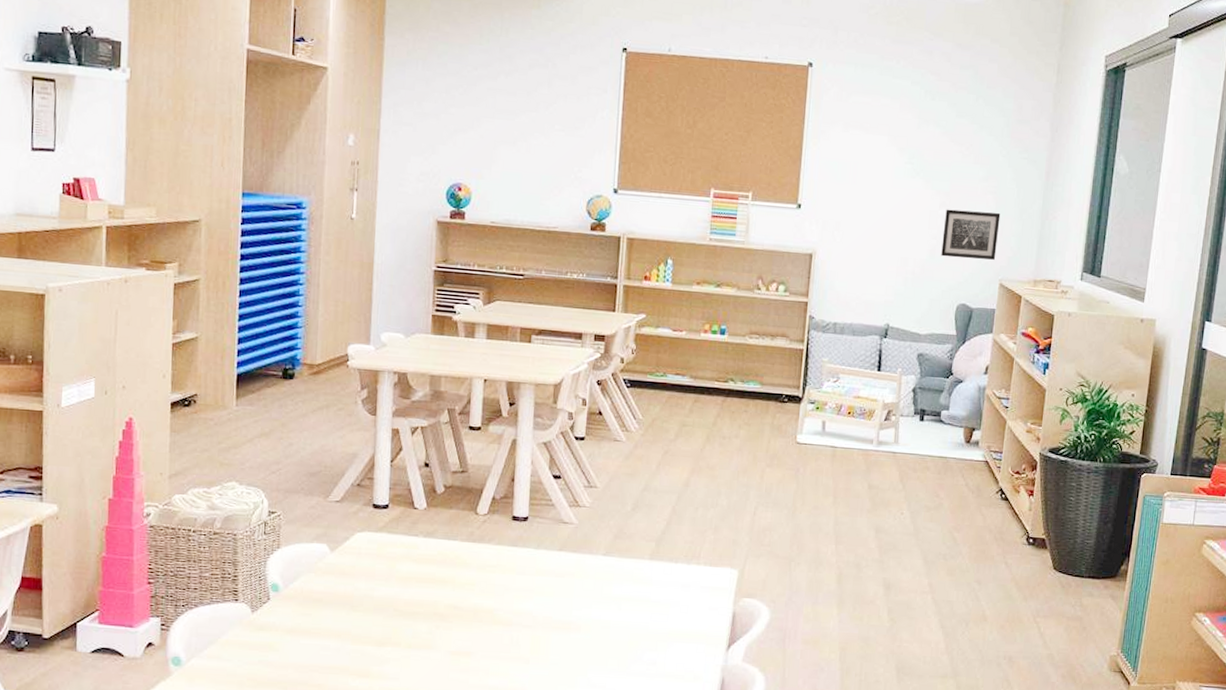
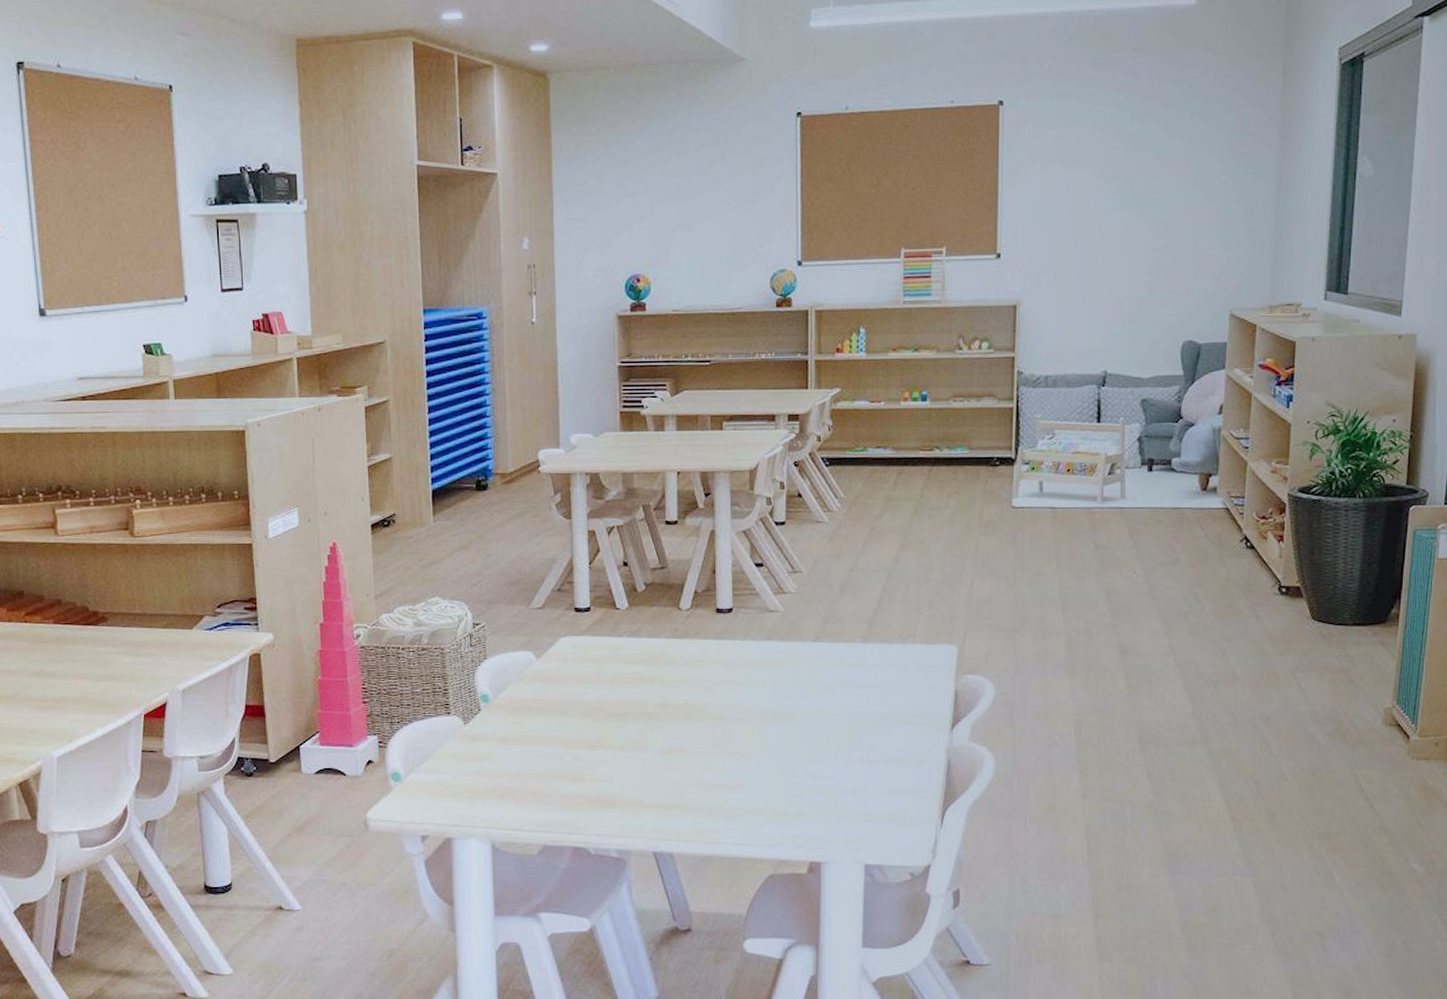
wall art: present [941,209,1001,260] -> none [1161,238,1226,292]

